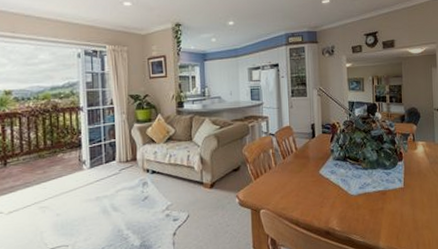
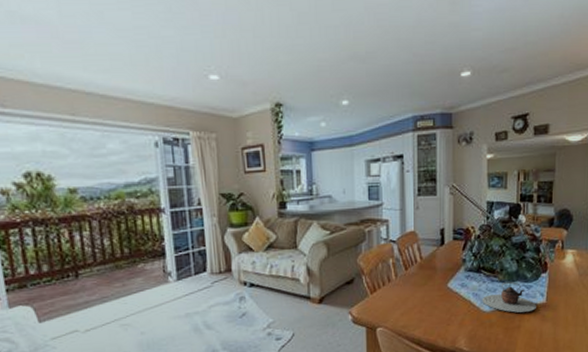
teapot: none [349,169,396,196] -> present [482,282,536,313]

